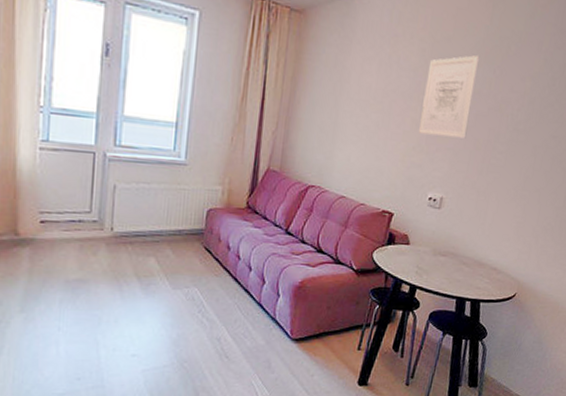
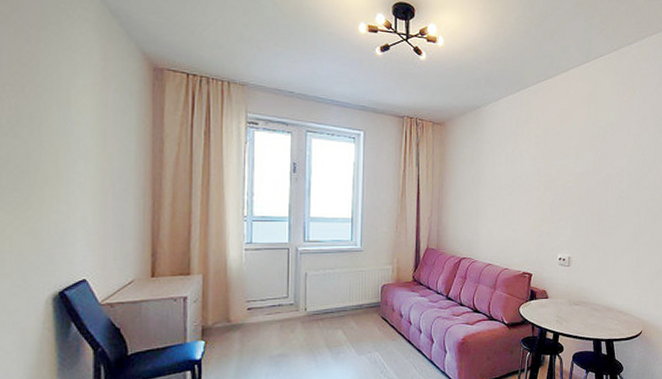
wall art: present [419,55,480,139] -> none [544,142,584,208]

